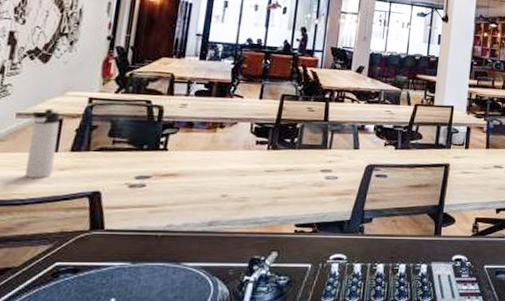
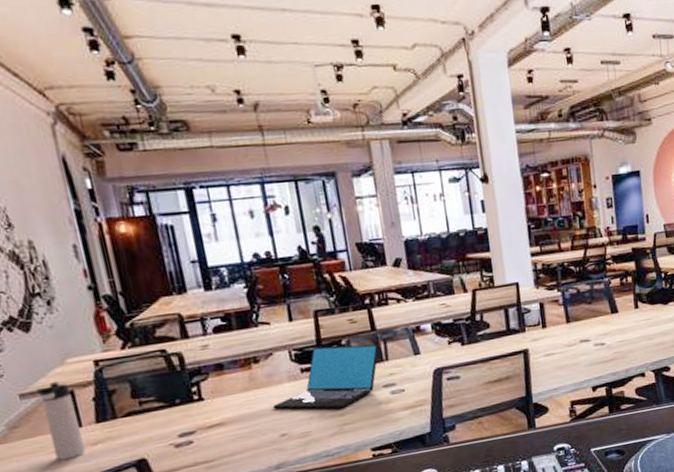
laptop: none [223,124,327,183] -> present [272,344,380,410]

